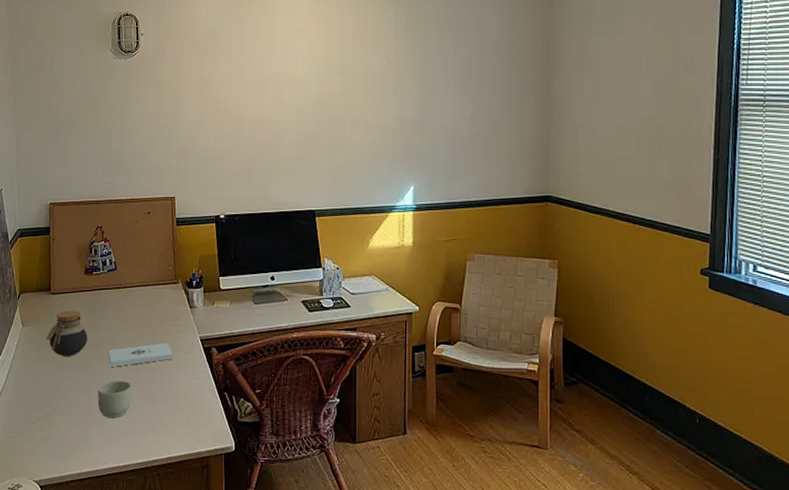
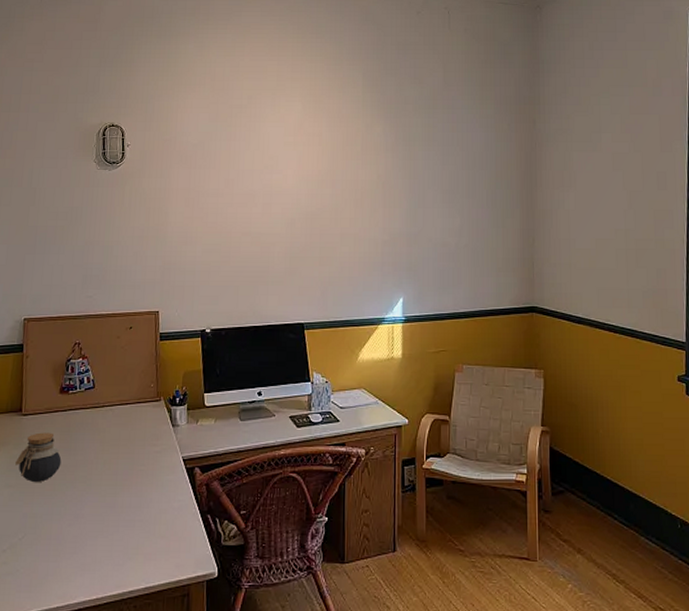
mug: present [97,381,132,419] -> none [70,507,108,548]
notepad: present [108,343,173,367] -> none [83,464,154,492]

